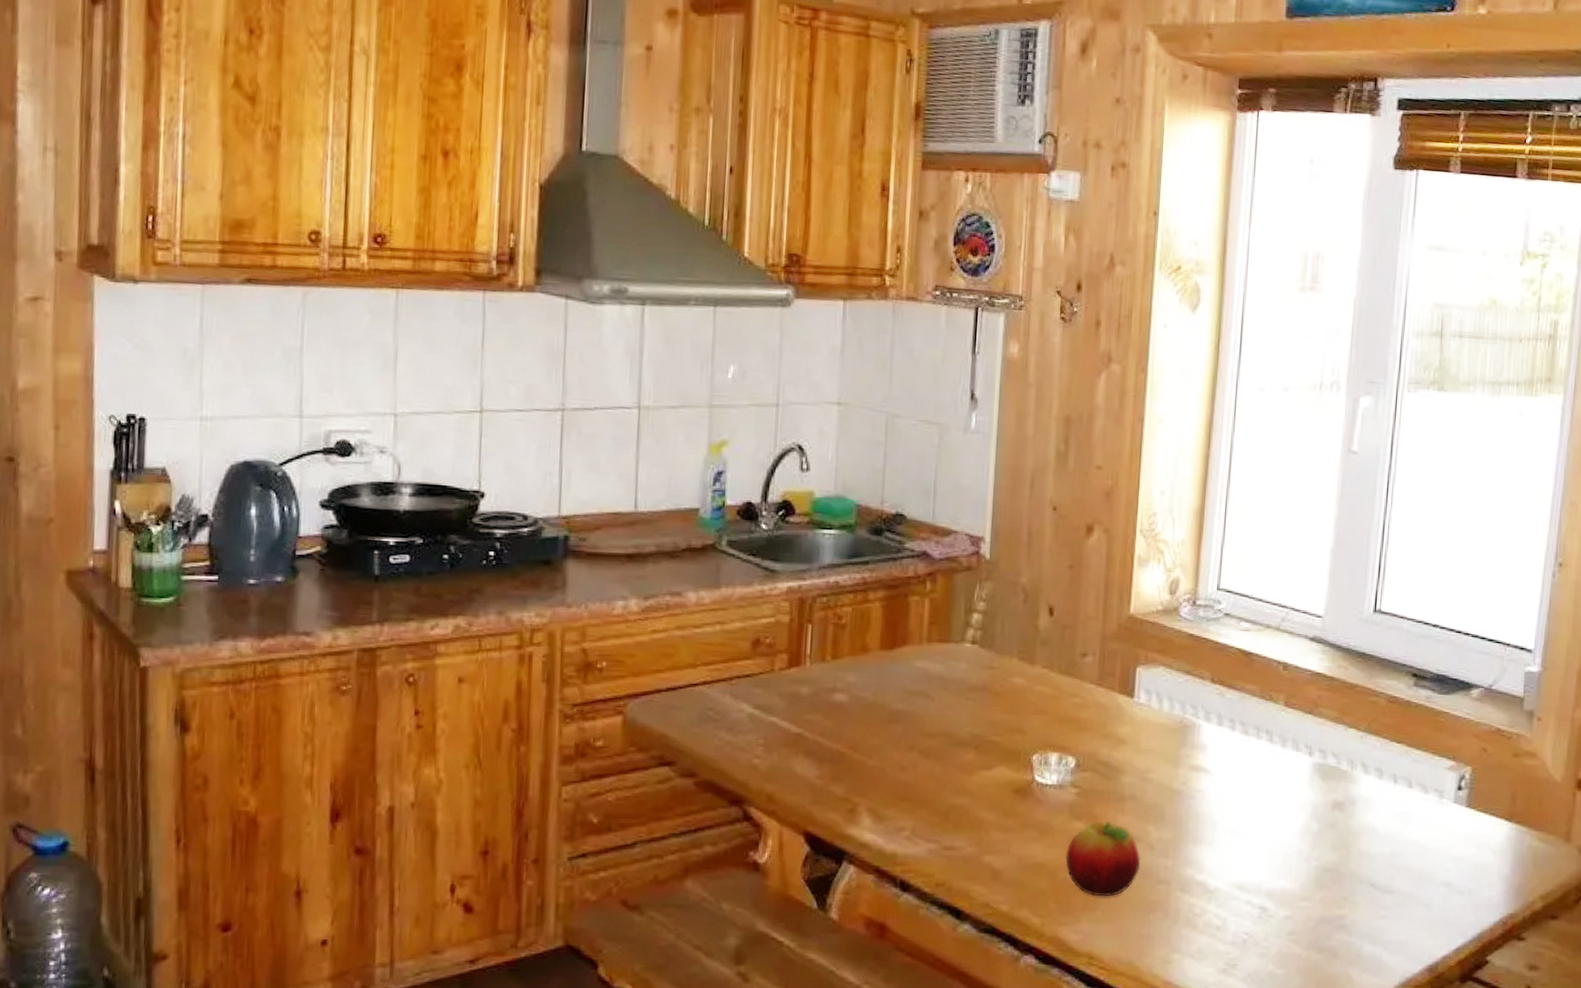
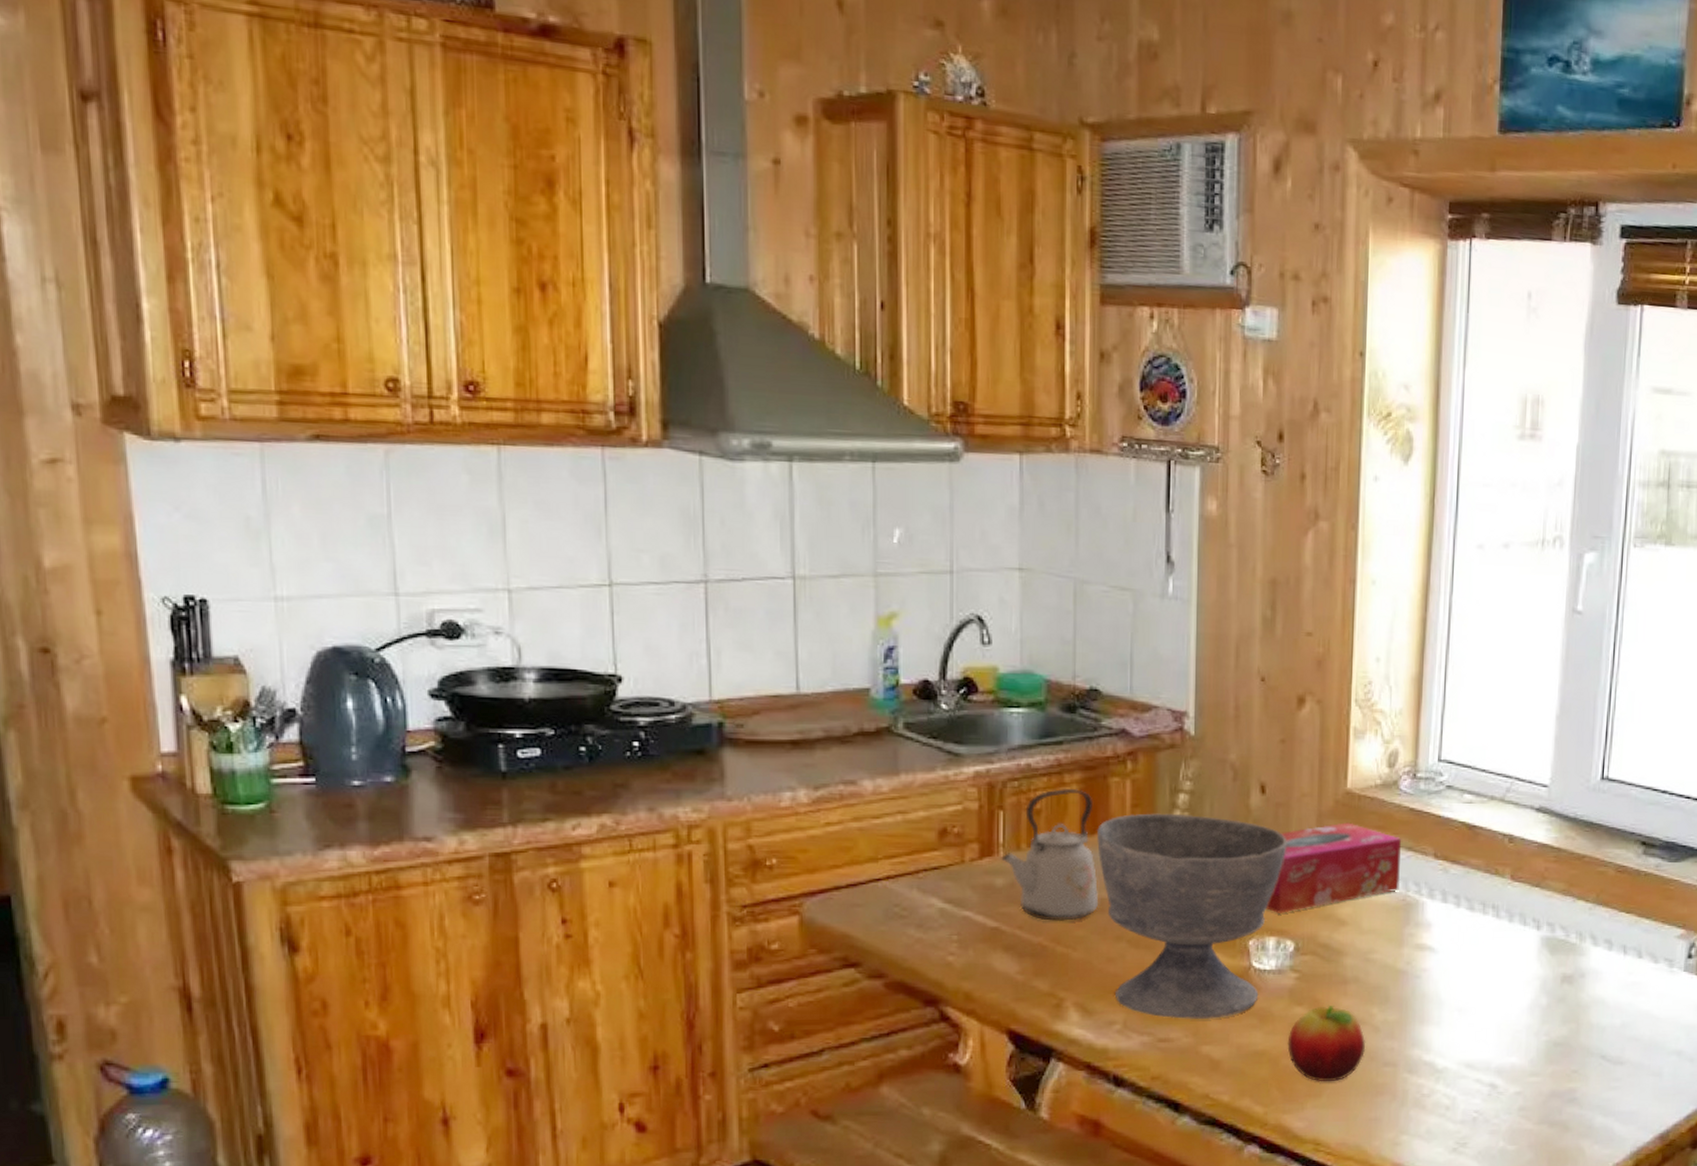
kettle: none [807,604,895,730] -> present [1001,788,1099,921]
bowl: none [896,631,1072,831] -> present [1097,813,1288,1020]
tissue box: none [1050,645,1180,730] -> present [1266,822,1401,913]

